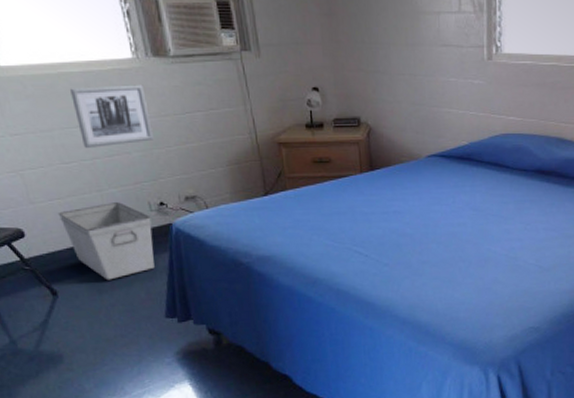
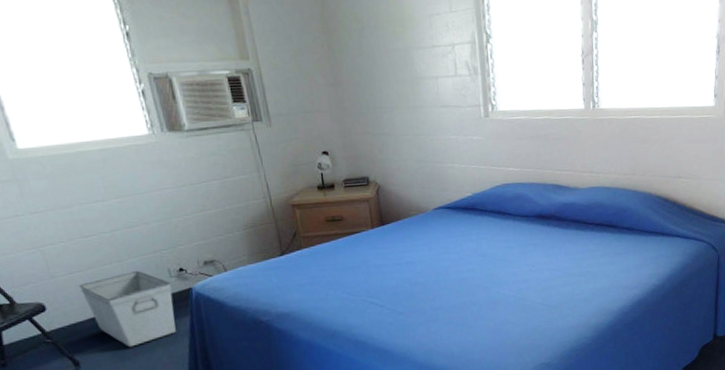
wall art: present [70,84,155,148] -> none [89,158,173,221]

